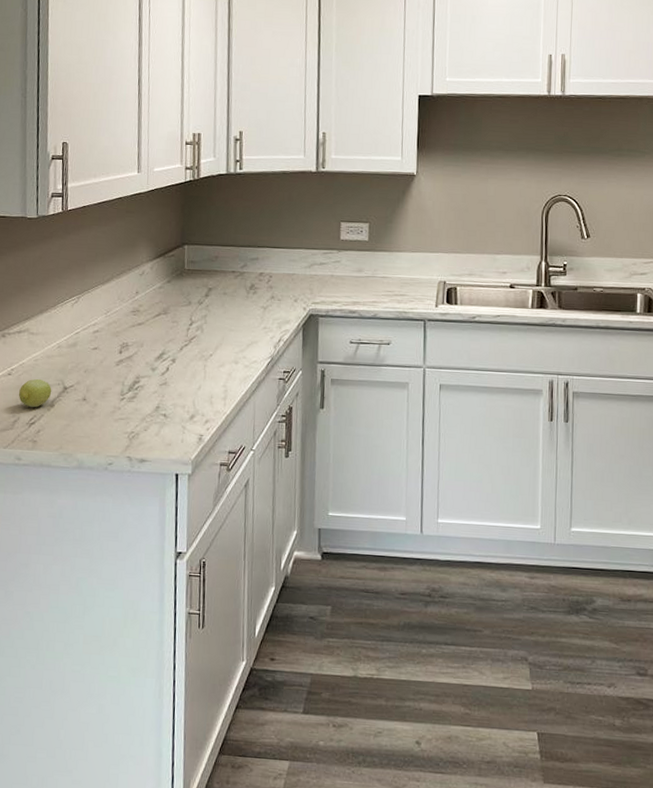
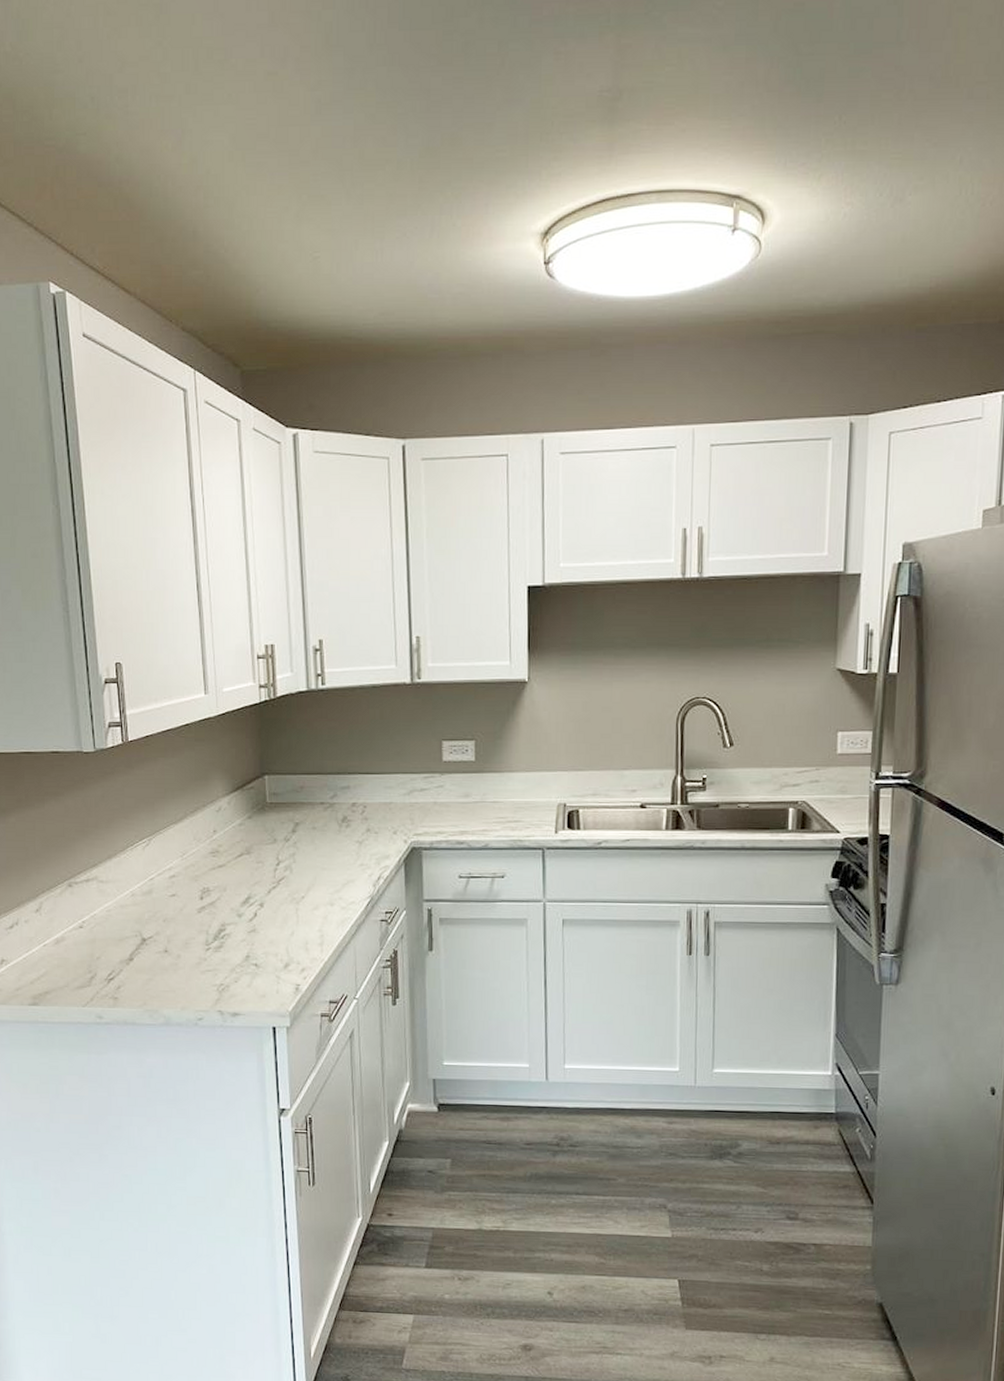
fruit: present [18,378,52,408] -> none [92,930,129,963]

